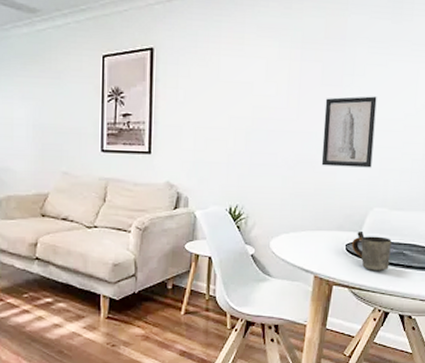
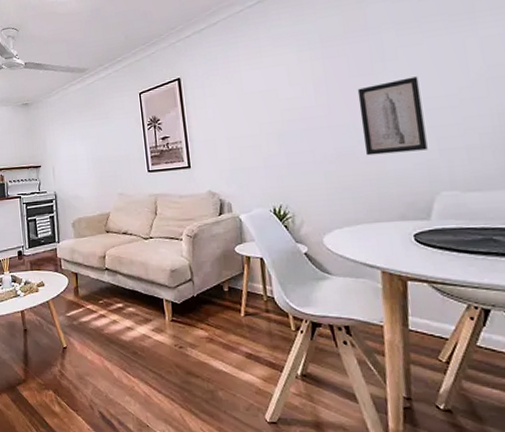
mug: present [351,232,392,272] -> none [420,219,478,263]

